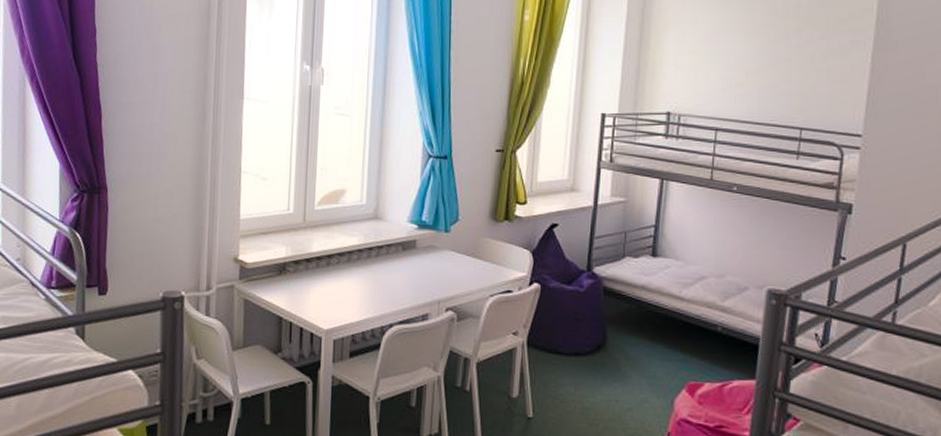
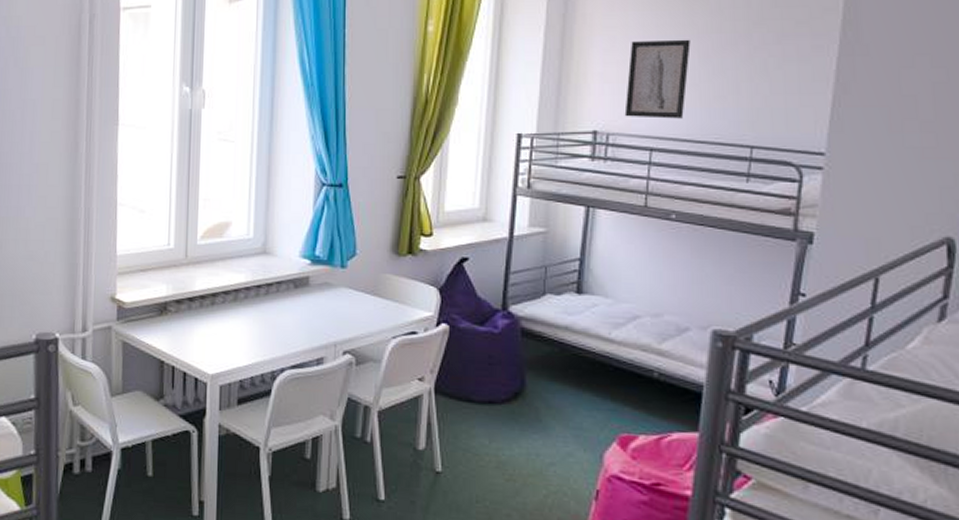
wall art: none [694,33,750,103] -> present [624,39,691,119]

